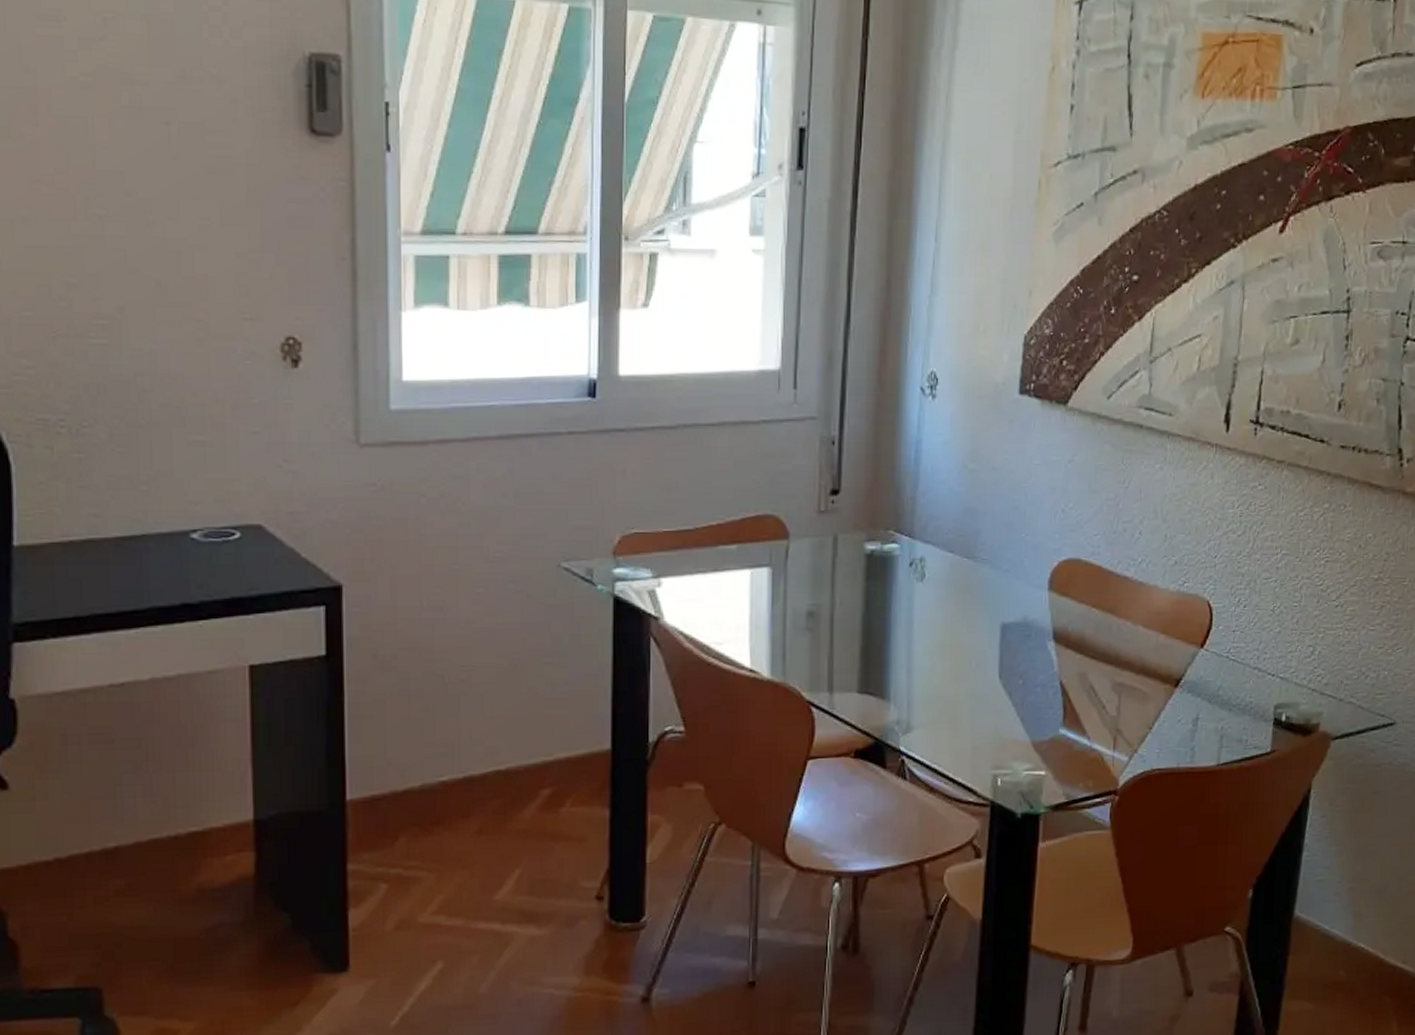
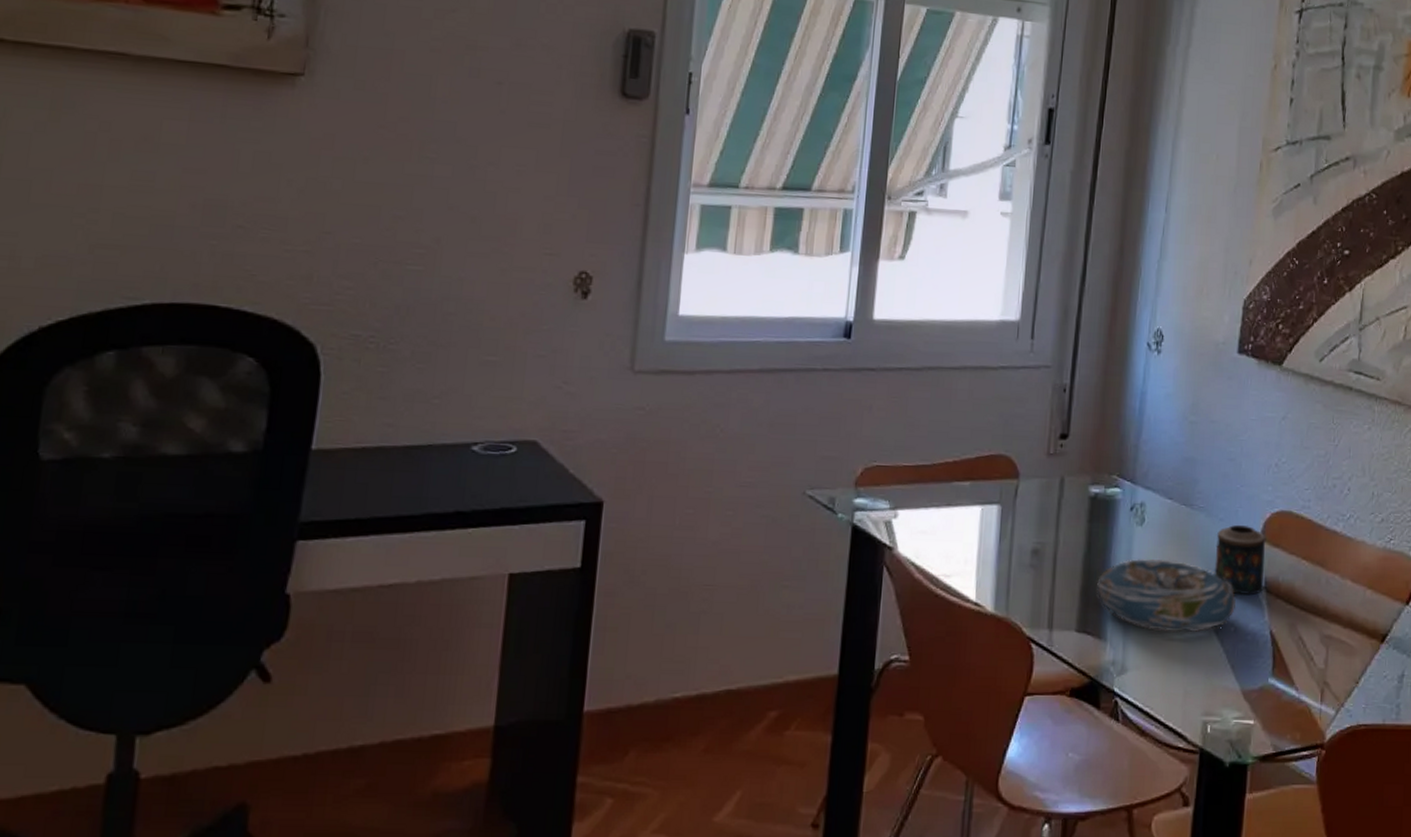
decorative bowl: none [877,615,1023,689] -> present [1096,559,1236,633]
candle: none [1000,575,1054,647] -> present [1214,524,1266,596]

